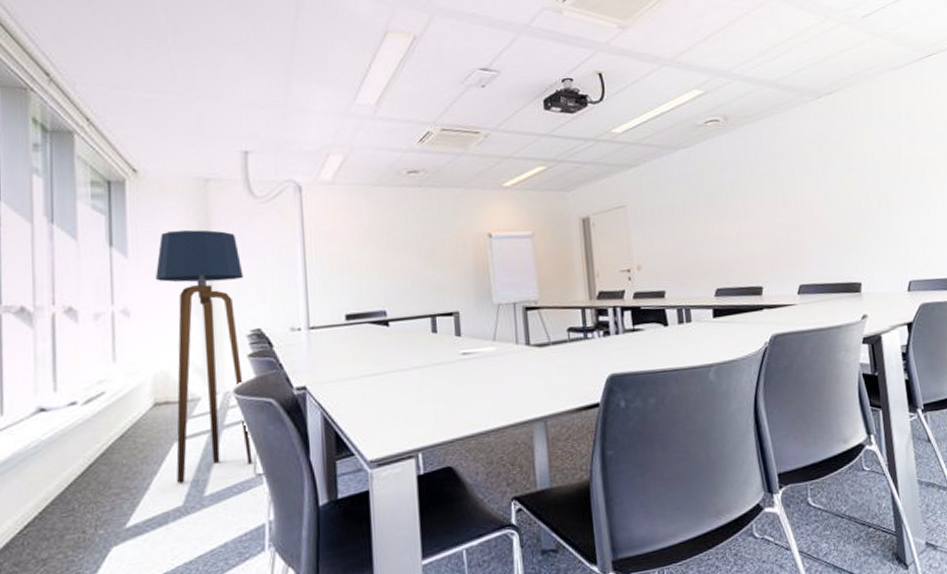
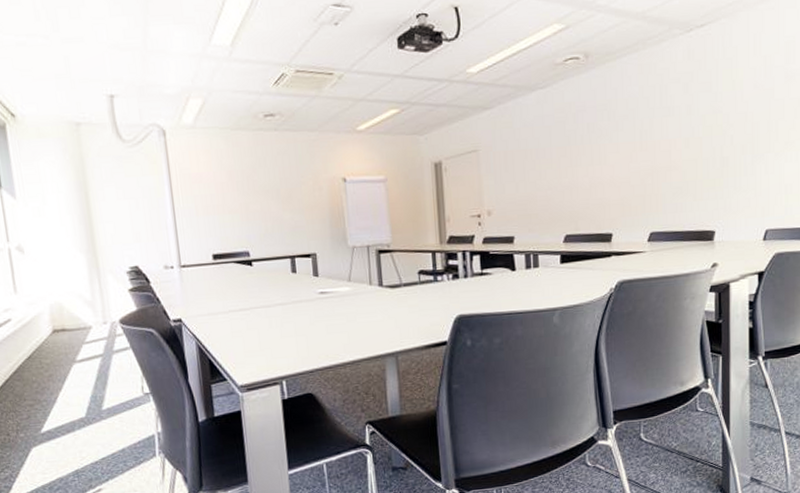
floor lamp: present [156,230,252,484] -> none [42,172,140,398]

